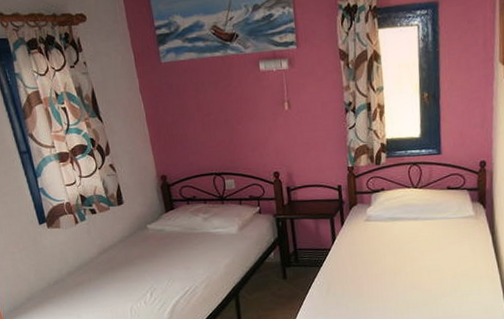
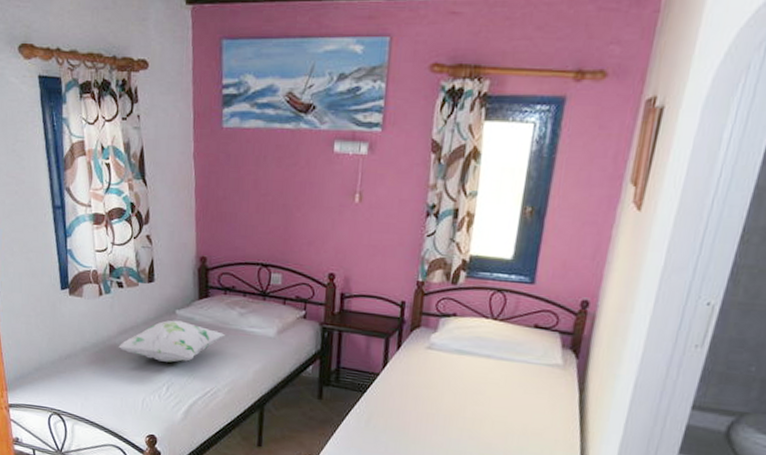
decorative pillow: none [100,233,195,272] -> present [118,320,226,363]

